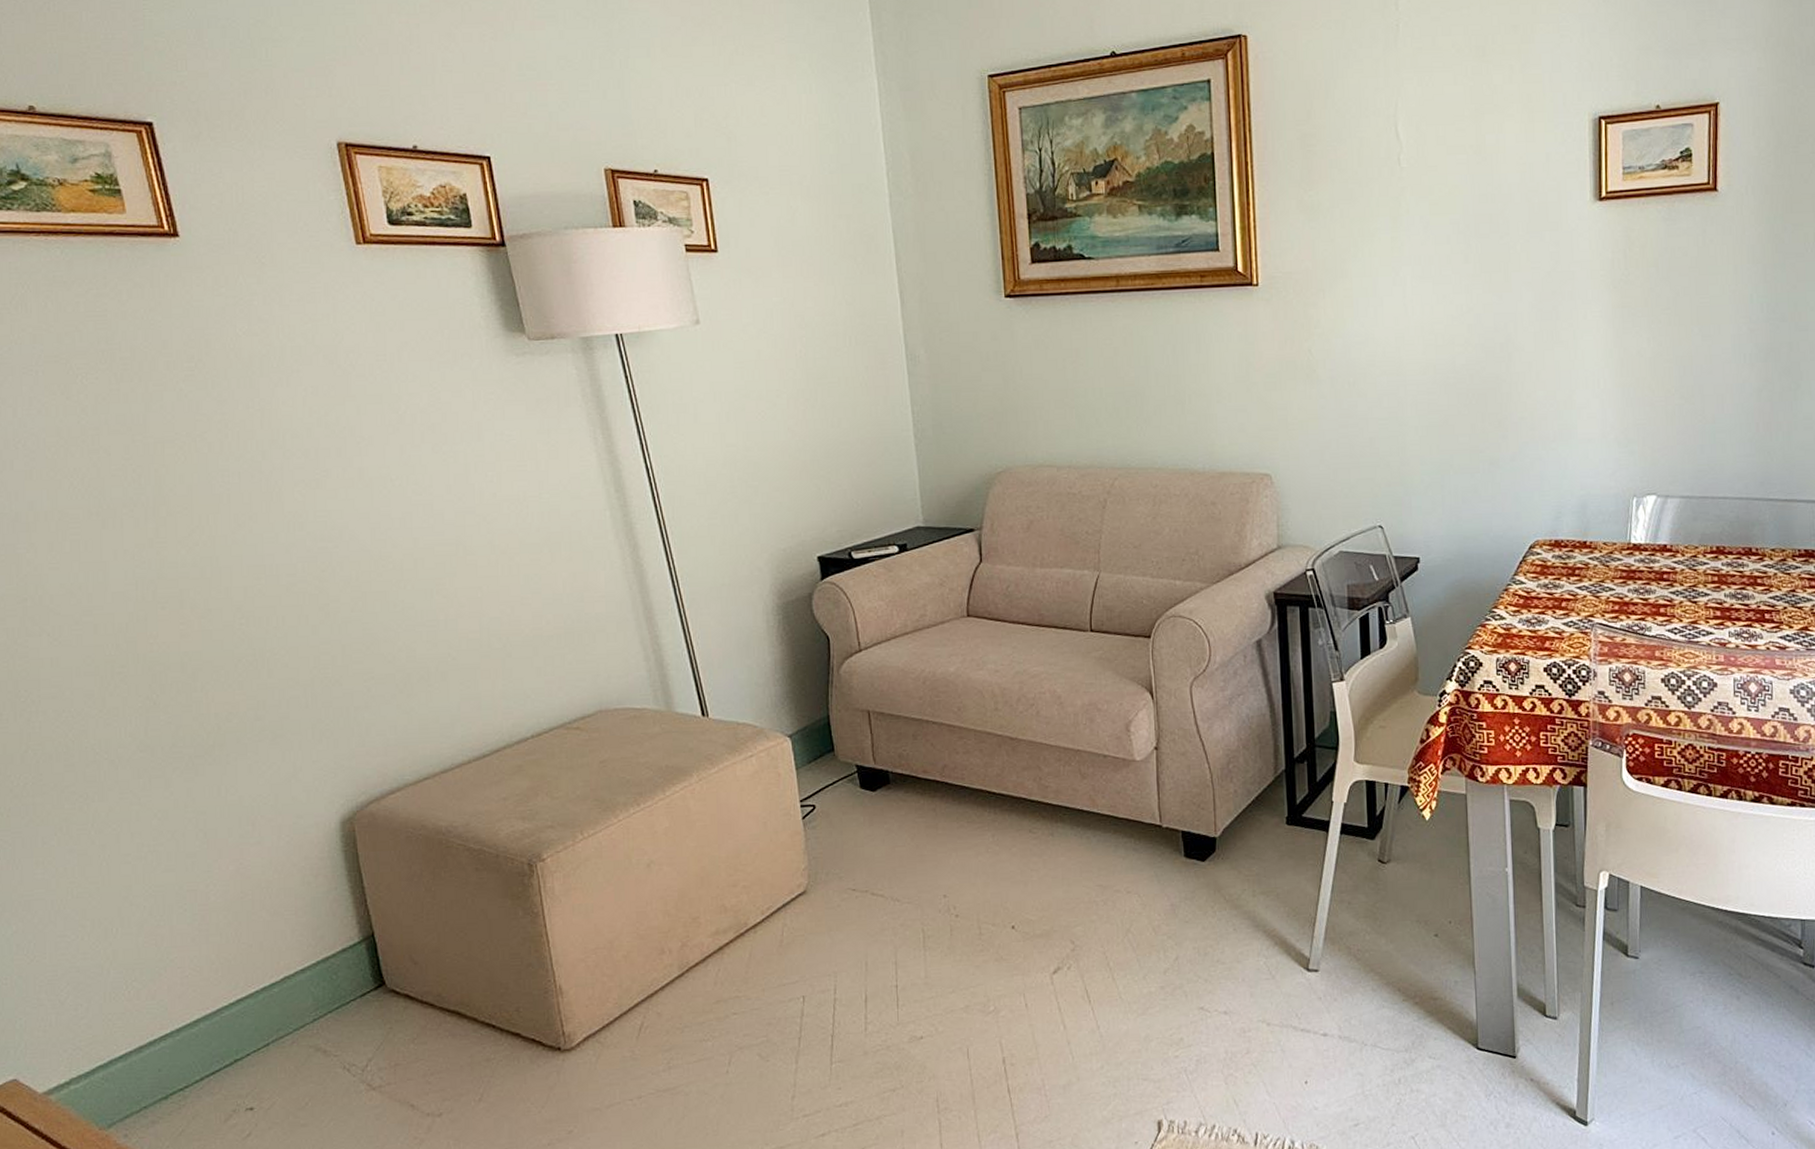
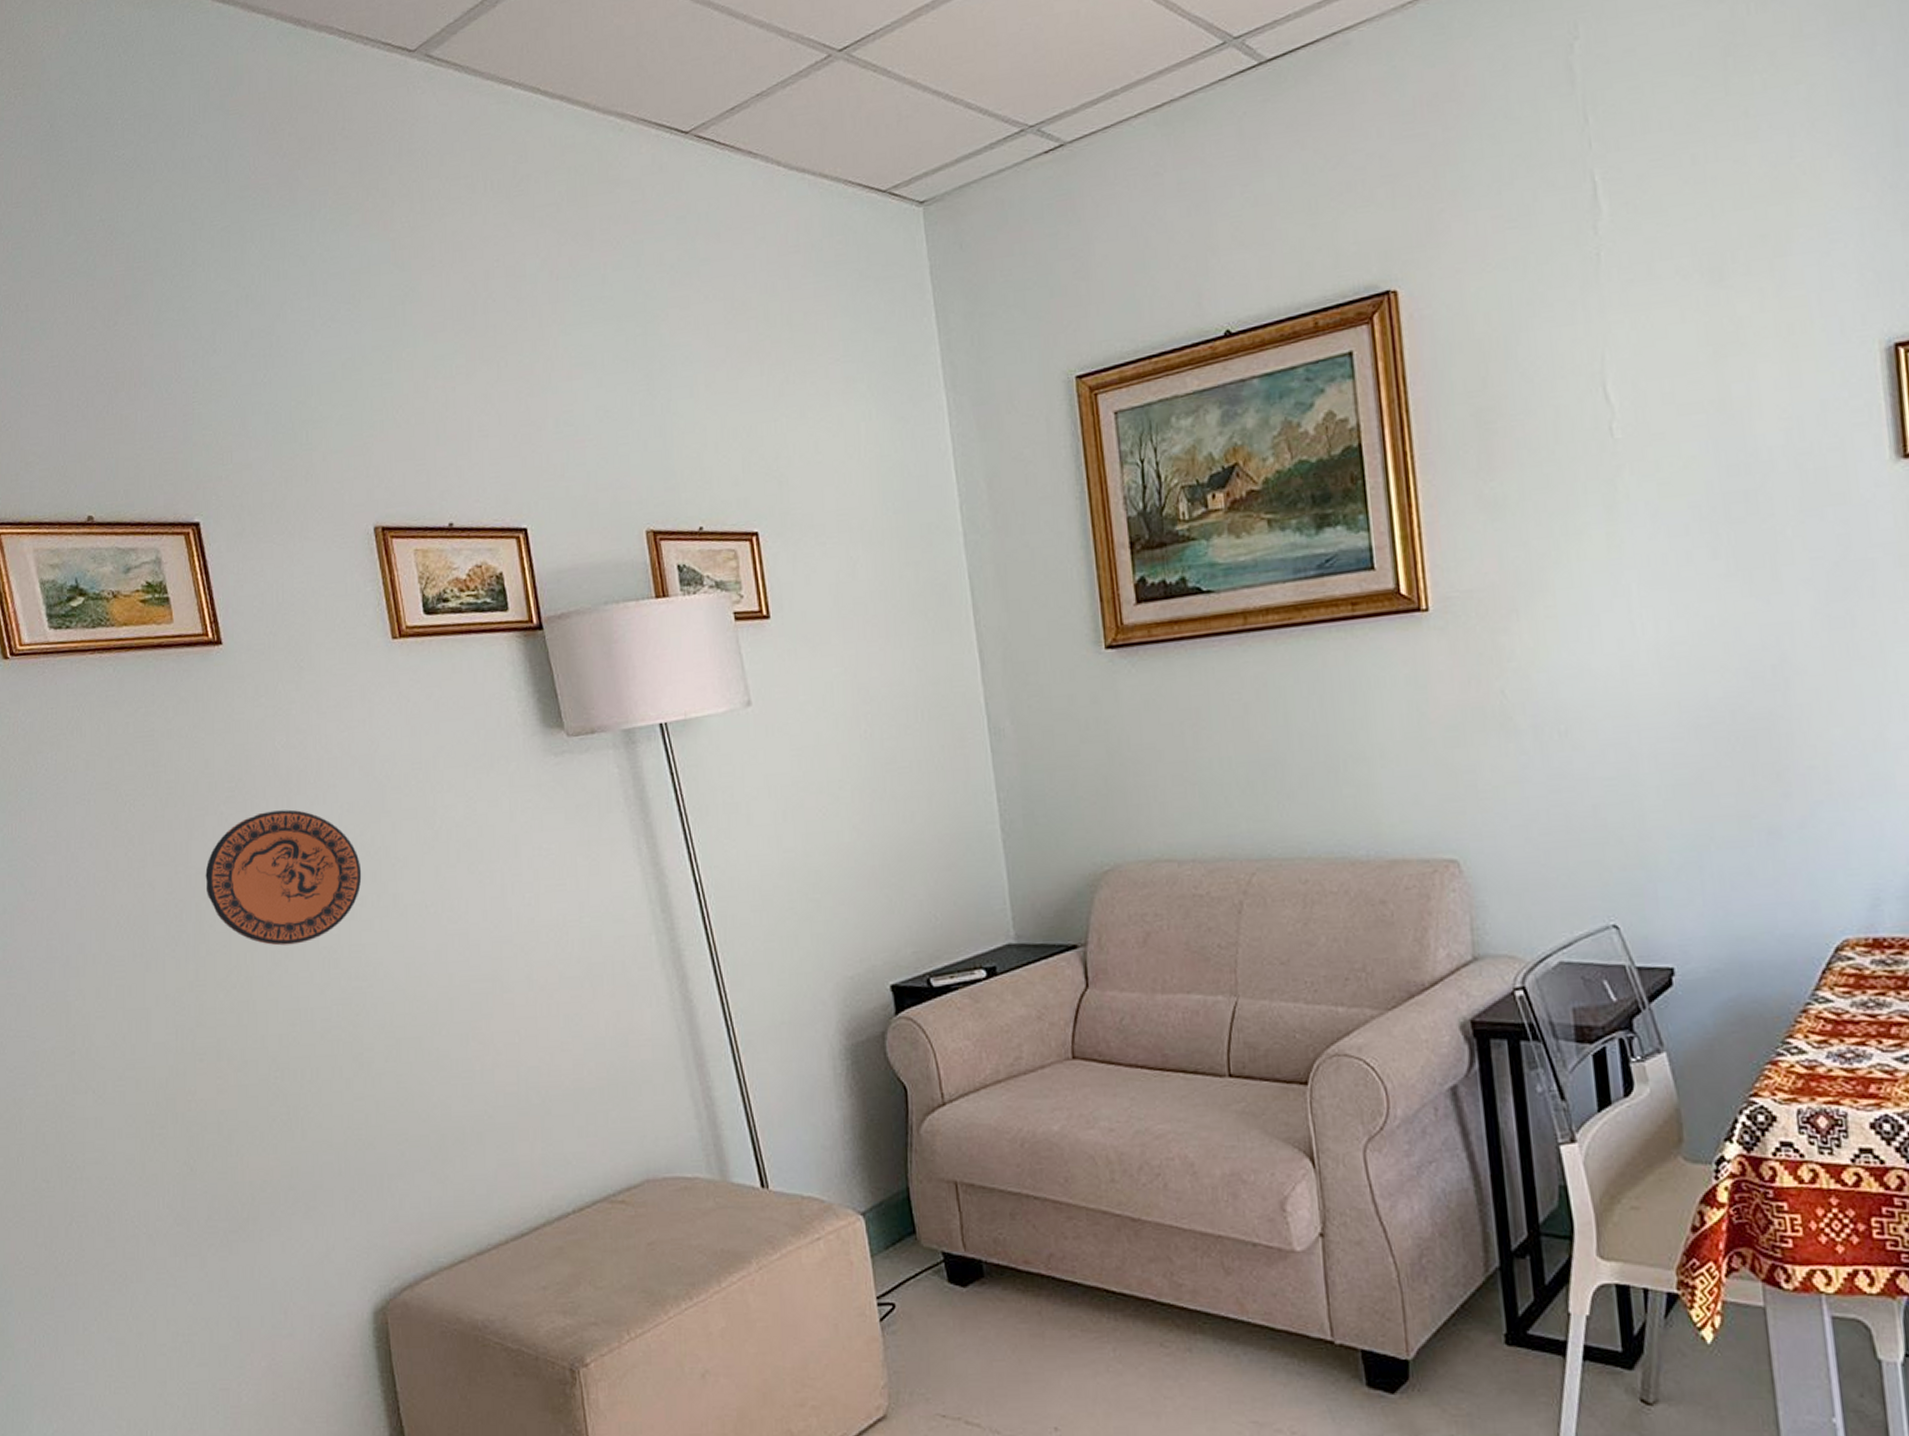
decorative plate: none [164,390,327,510] -> present [205,809,362,946]

